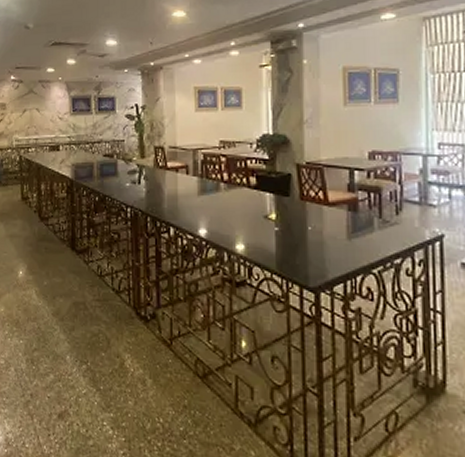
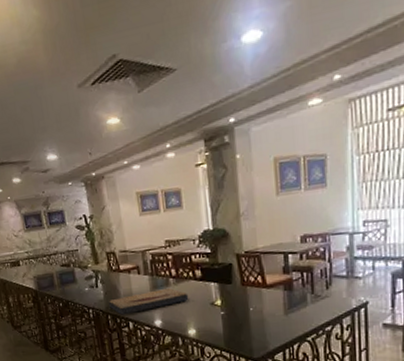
fish fossil: none [149,194,240,219] -> present [108,288,189,315]

